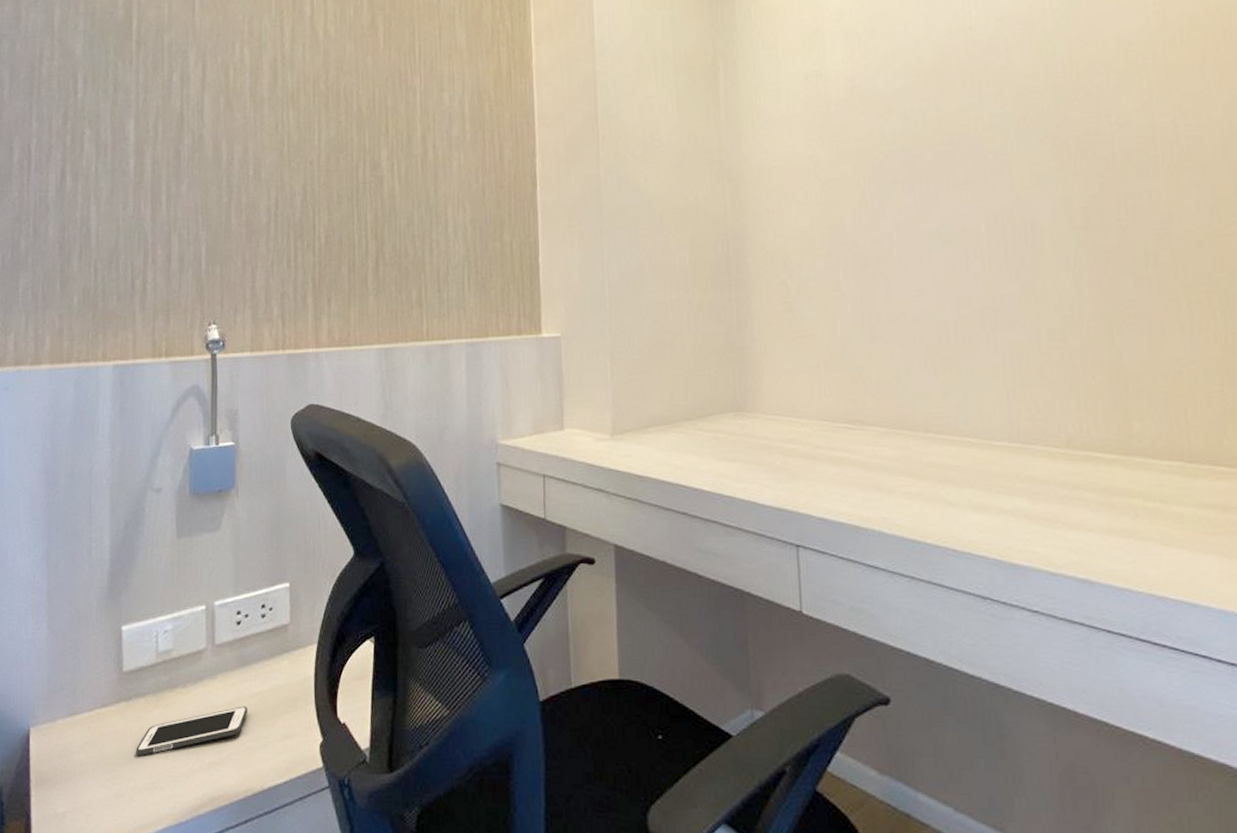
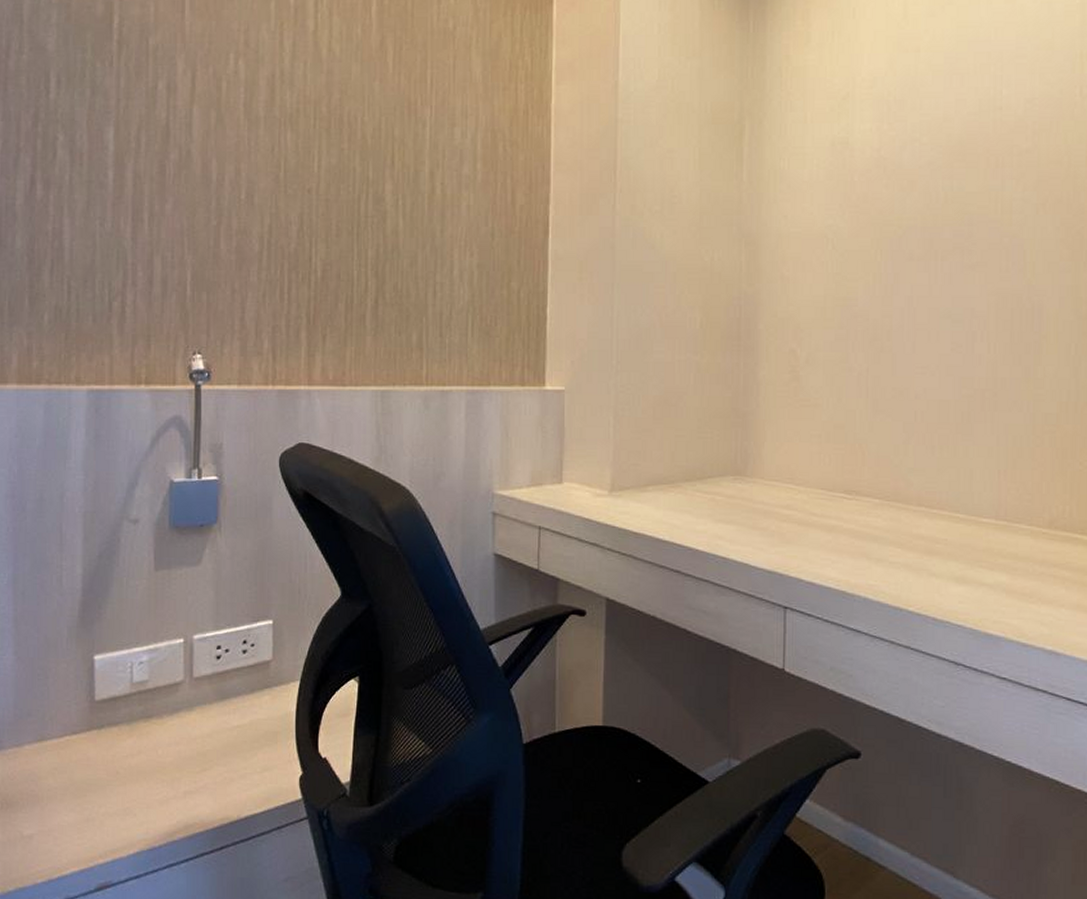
cell phone: present [136,706,247,757] -> none [108,738,225,783]

